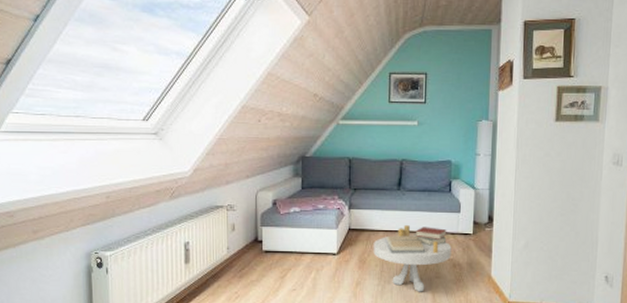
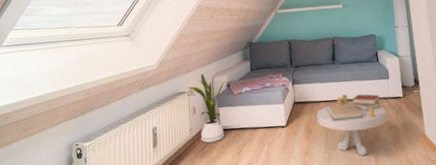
house plant: none [228,187,271,264] -> present [189,74,226,143]

